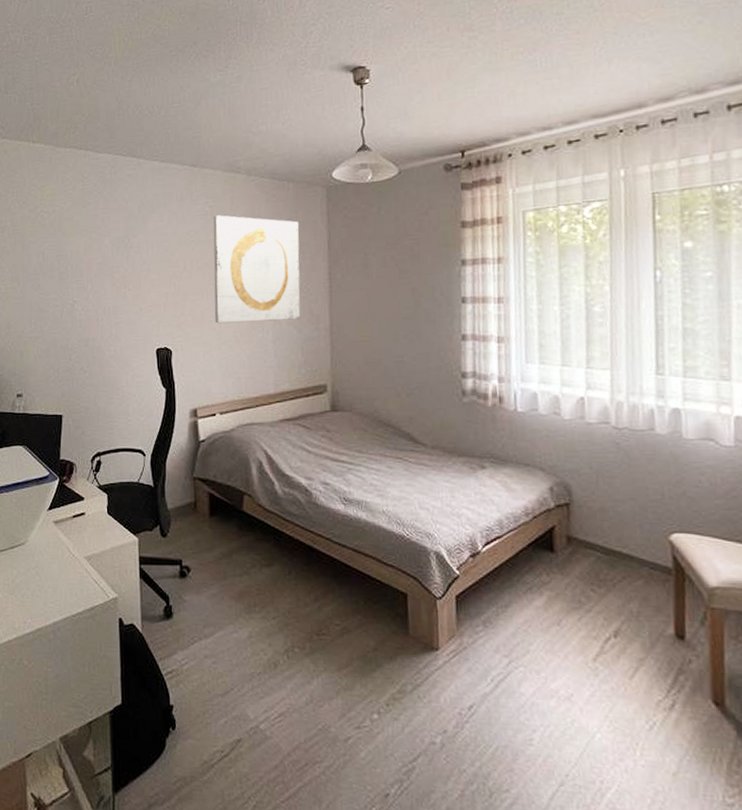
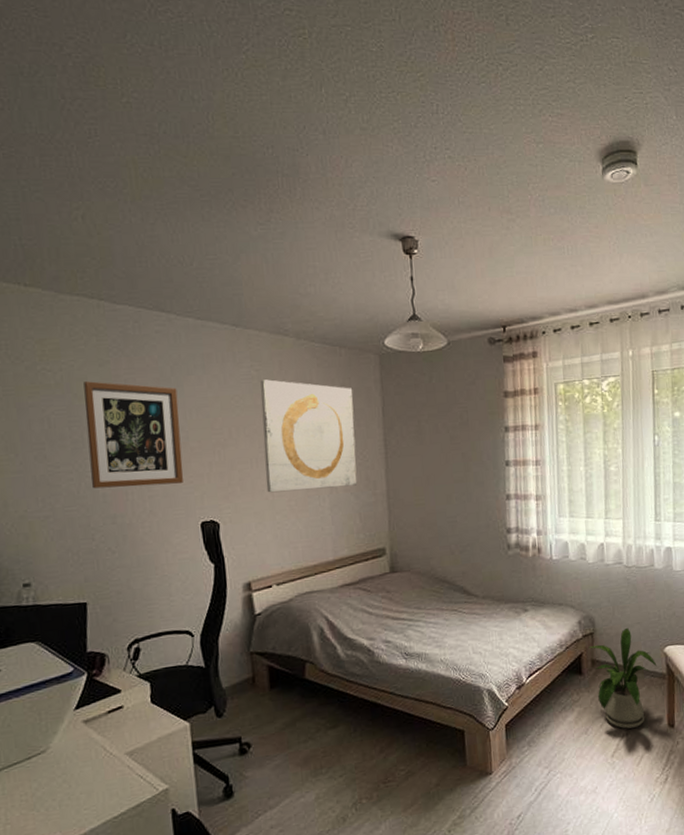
wall art: none [70,220,144,314] -> present [83,381,184,489]
house plant: none [562,502,659,630] -> present [588,627,657,729]

